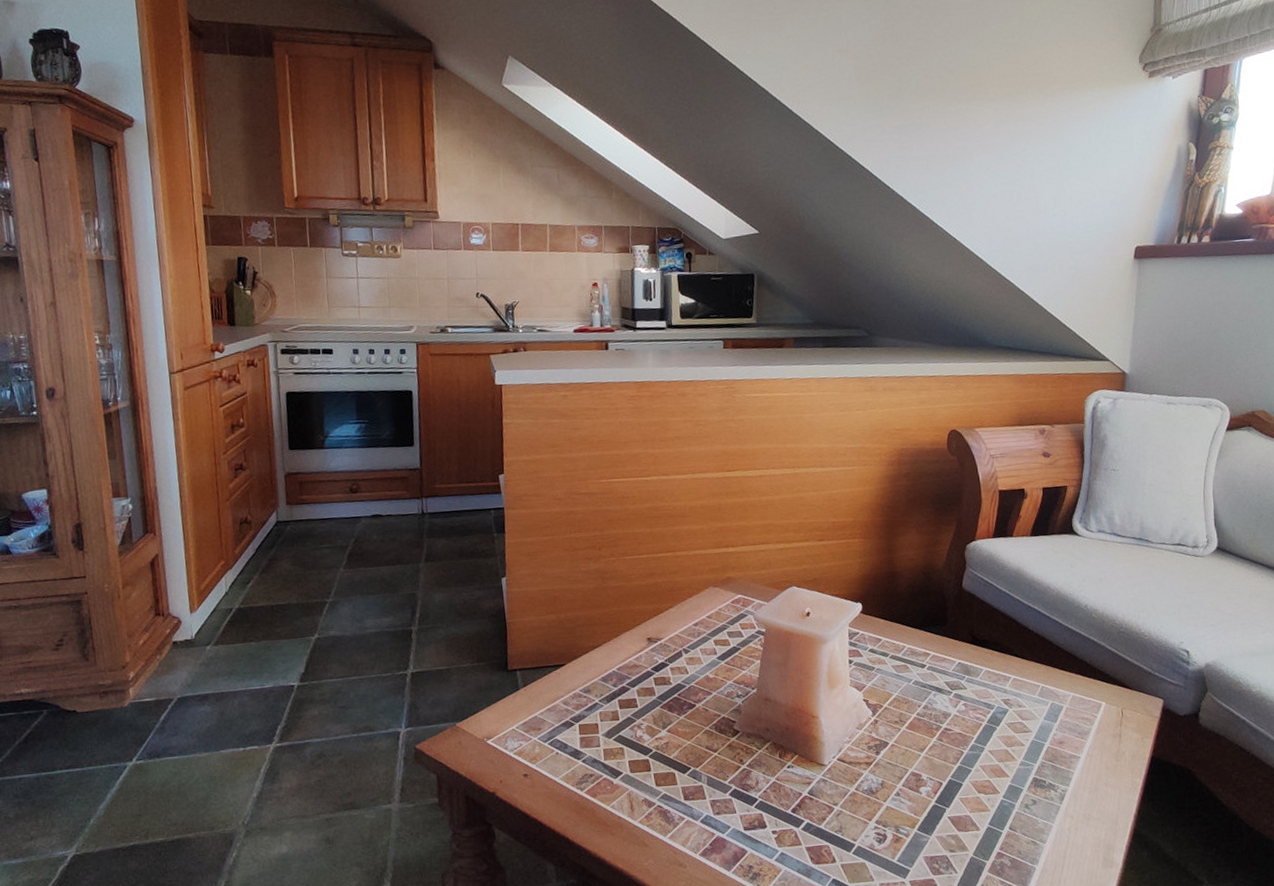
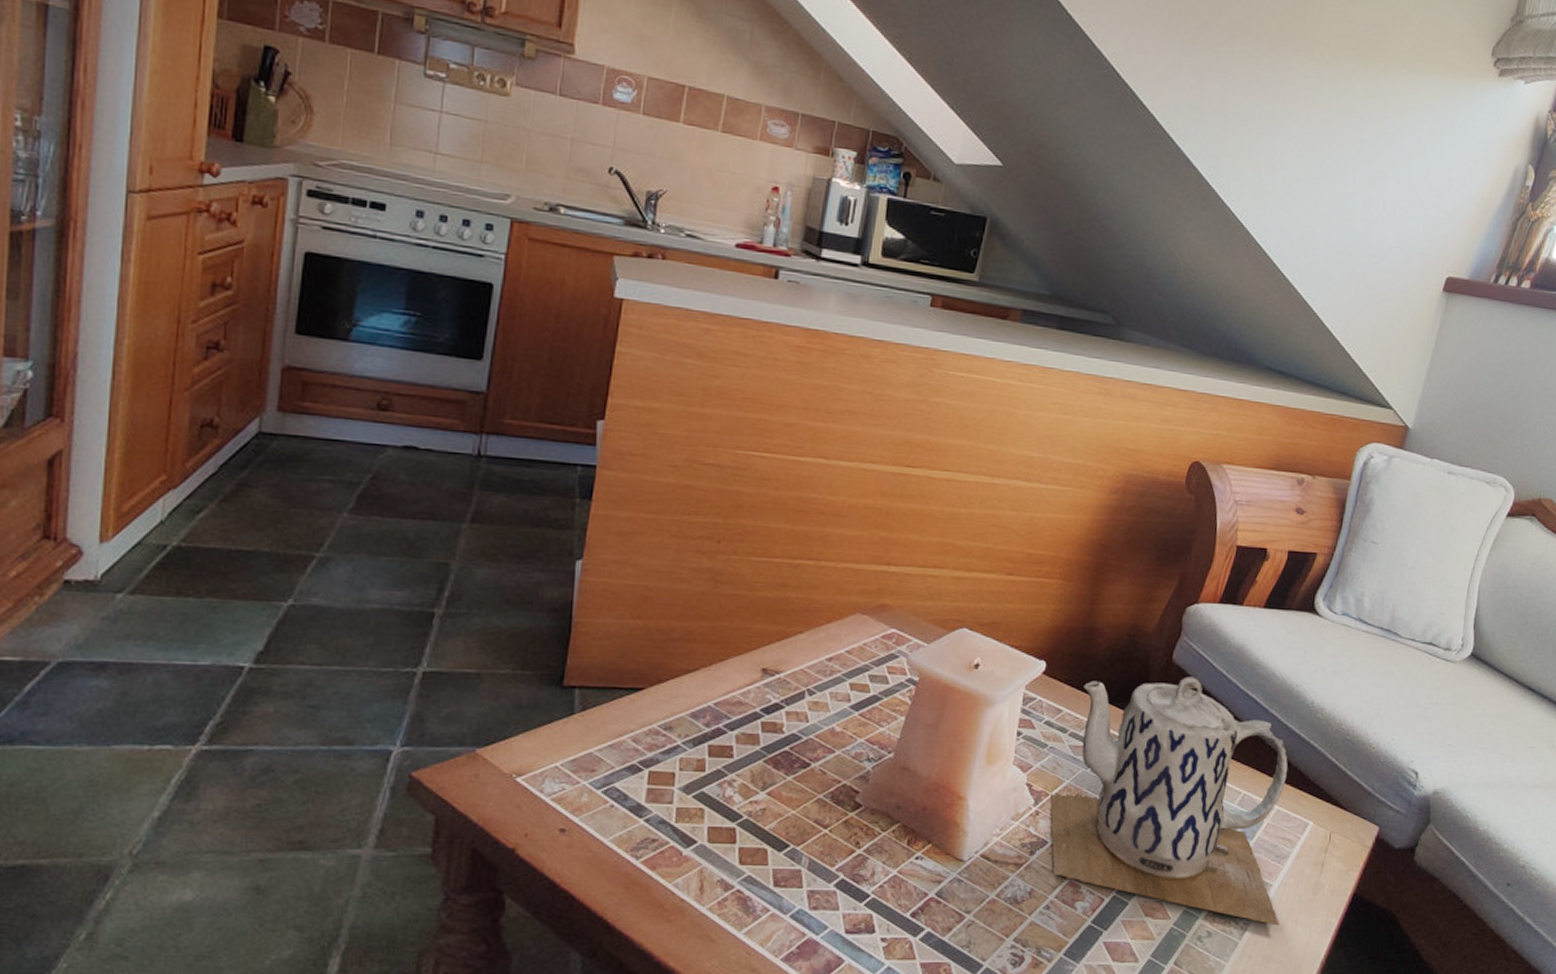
teapot: none [884,599,1093,790] -> present [1050,676,1289,926]

